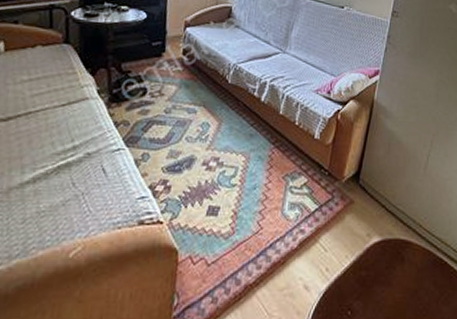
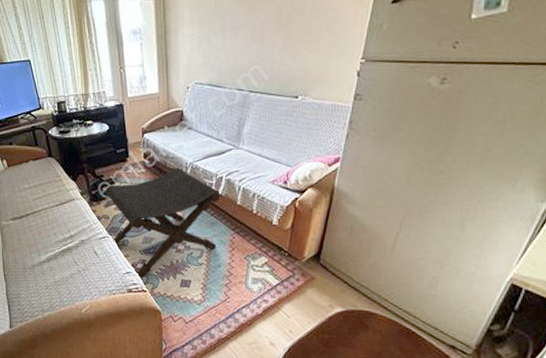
footstool: none [129,68,263,208] -> present [105,168,221,281]

